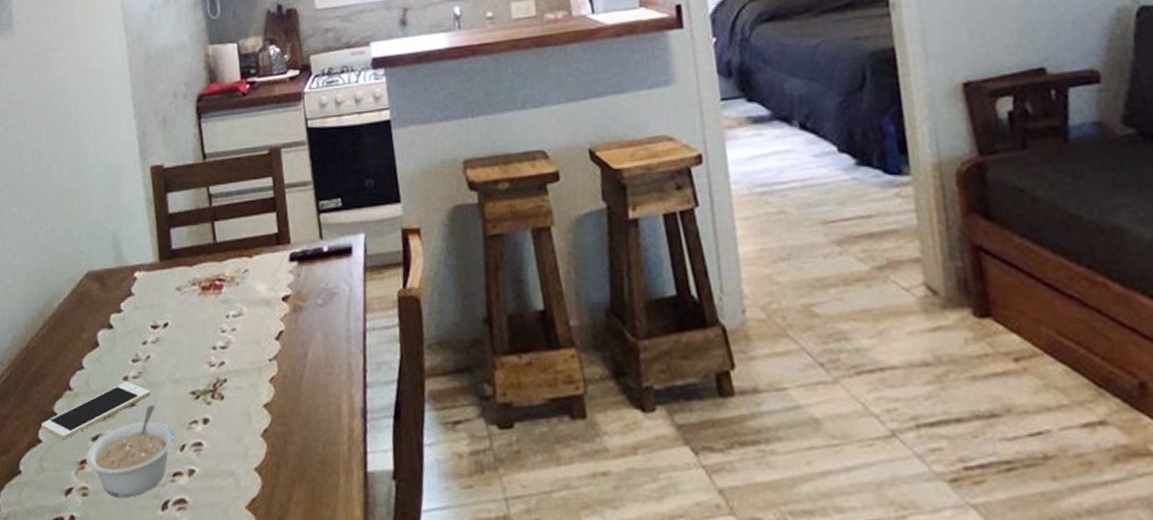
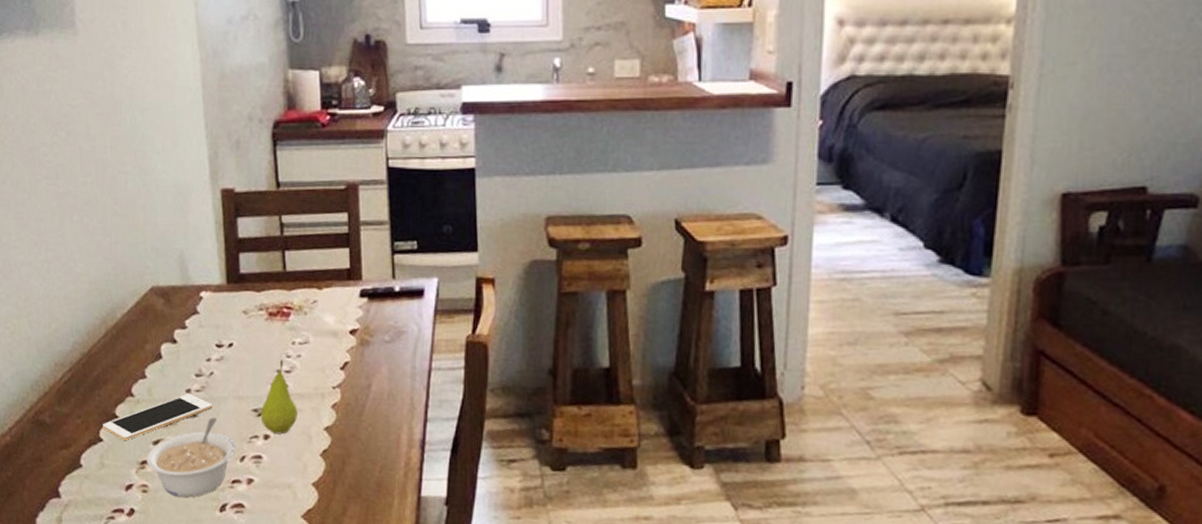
fruit: none [198,335,236,417] -> present [260,359,298,435]

